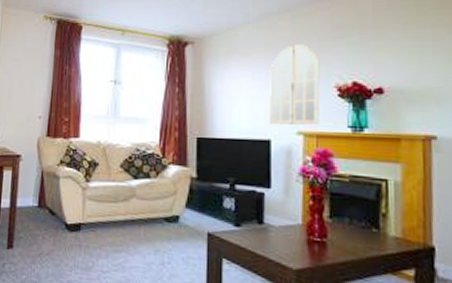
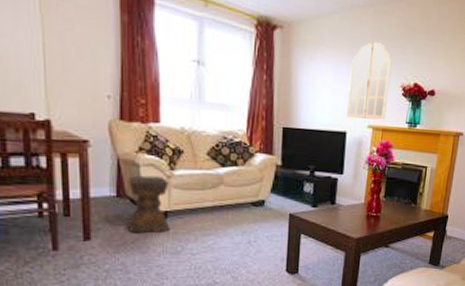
stool: none [44,186,84,245] -> present [127,175,170,234]

